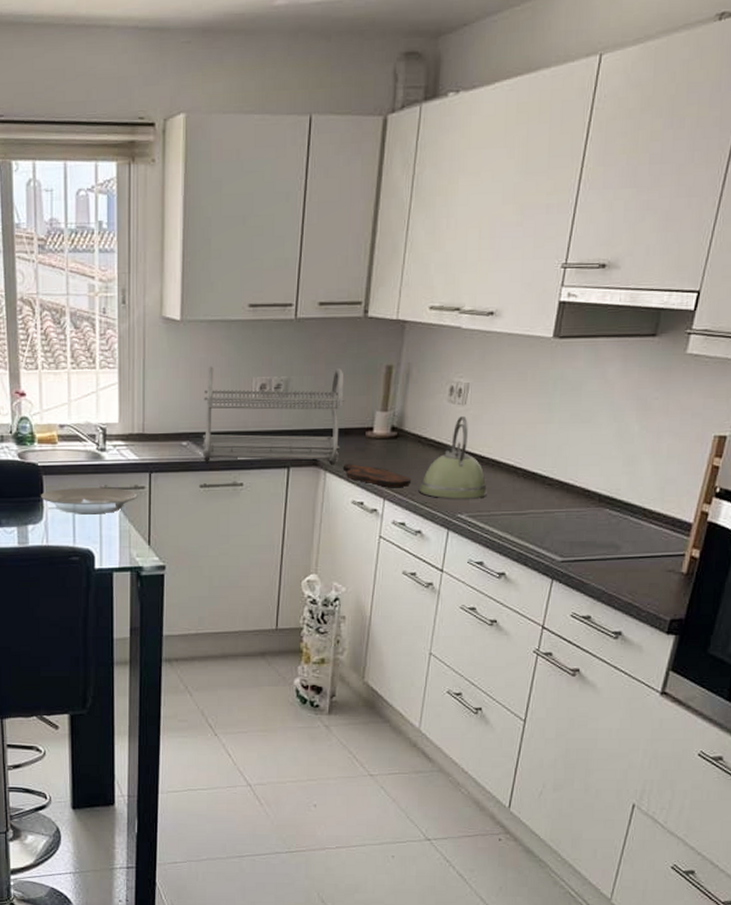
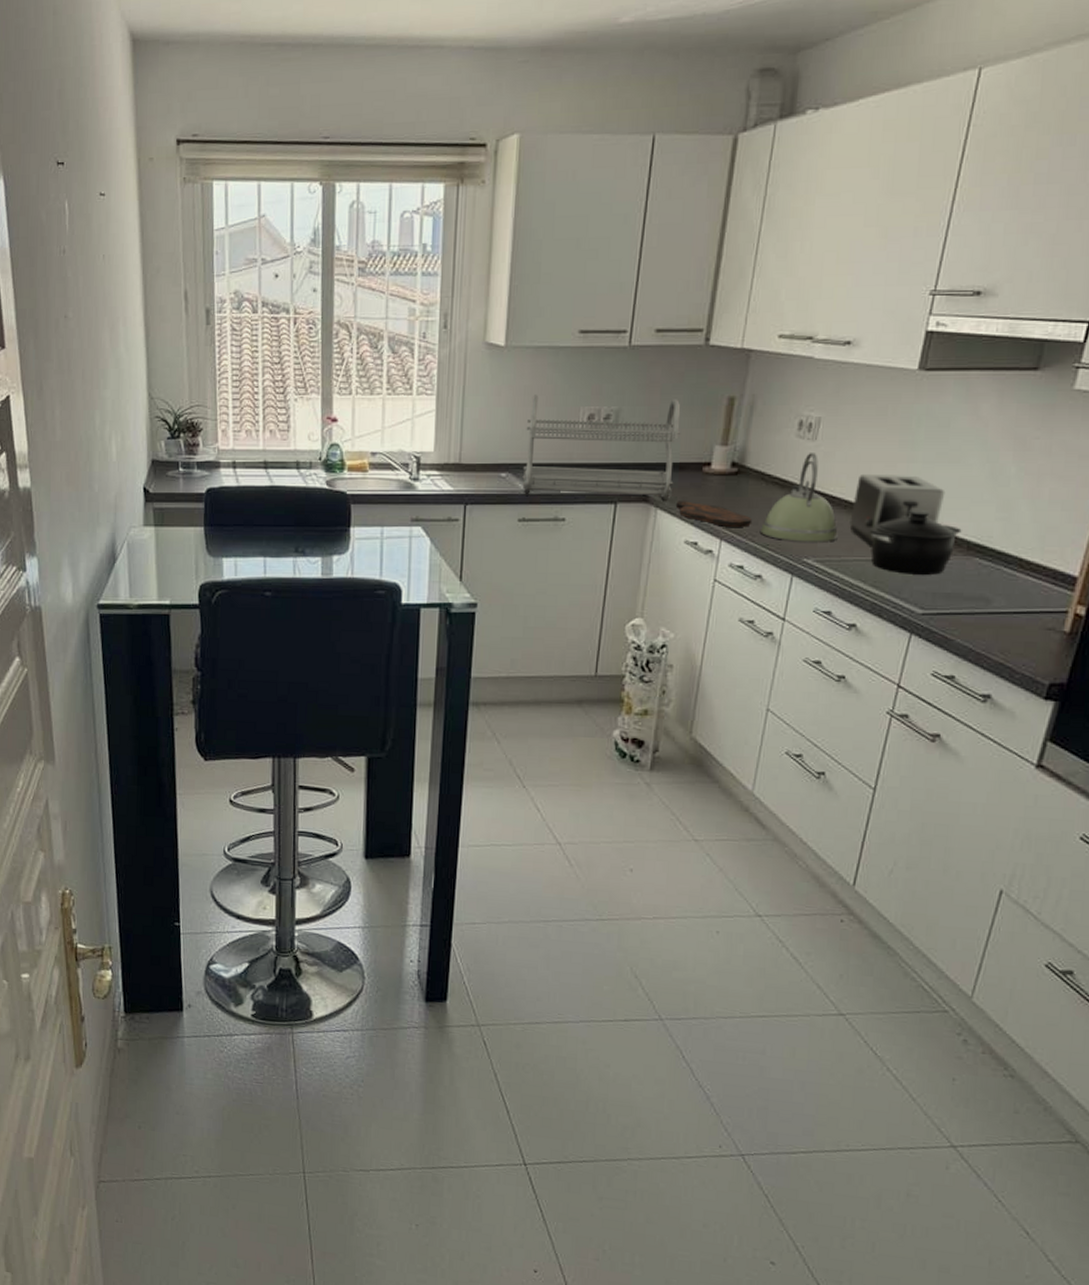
plate: present [40,487,138,515] -> none [347,518,451,547]
toaster: none [497,434,579,501] -> present [849,473,946,546]
saucepan: none [514,467,594,526] -> present [869,510,962,575]

